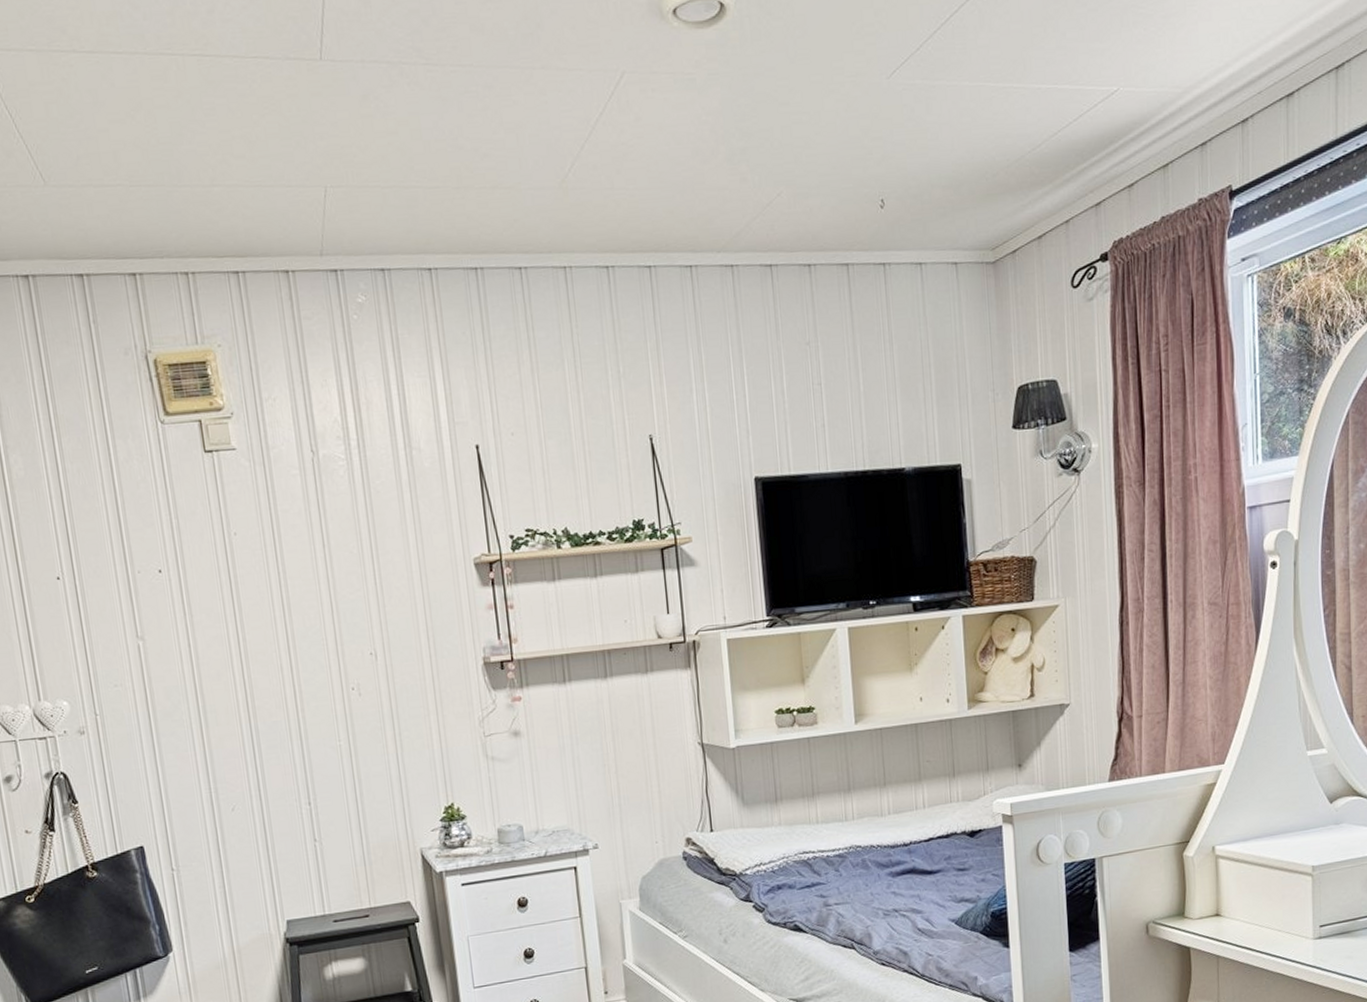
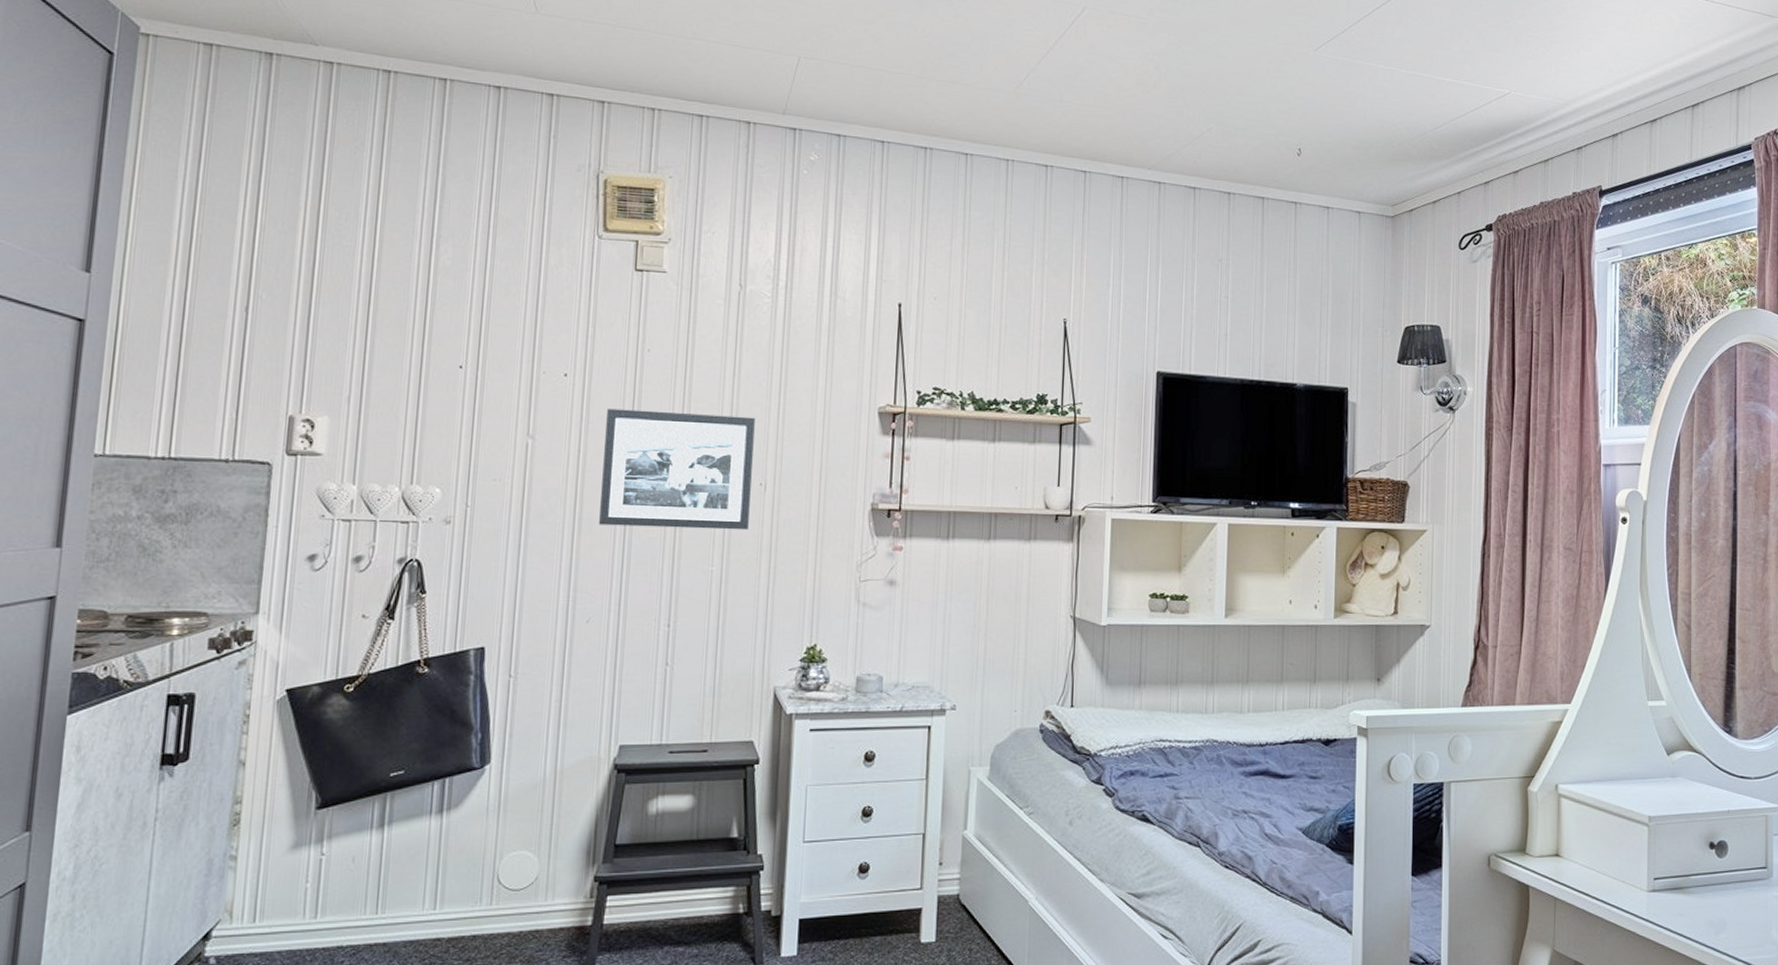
picture frame: none [207,587,367,716] -> present [599,408,755,531]

